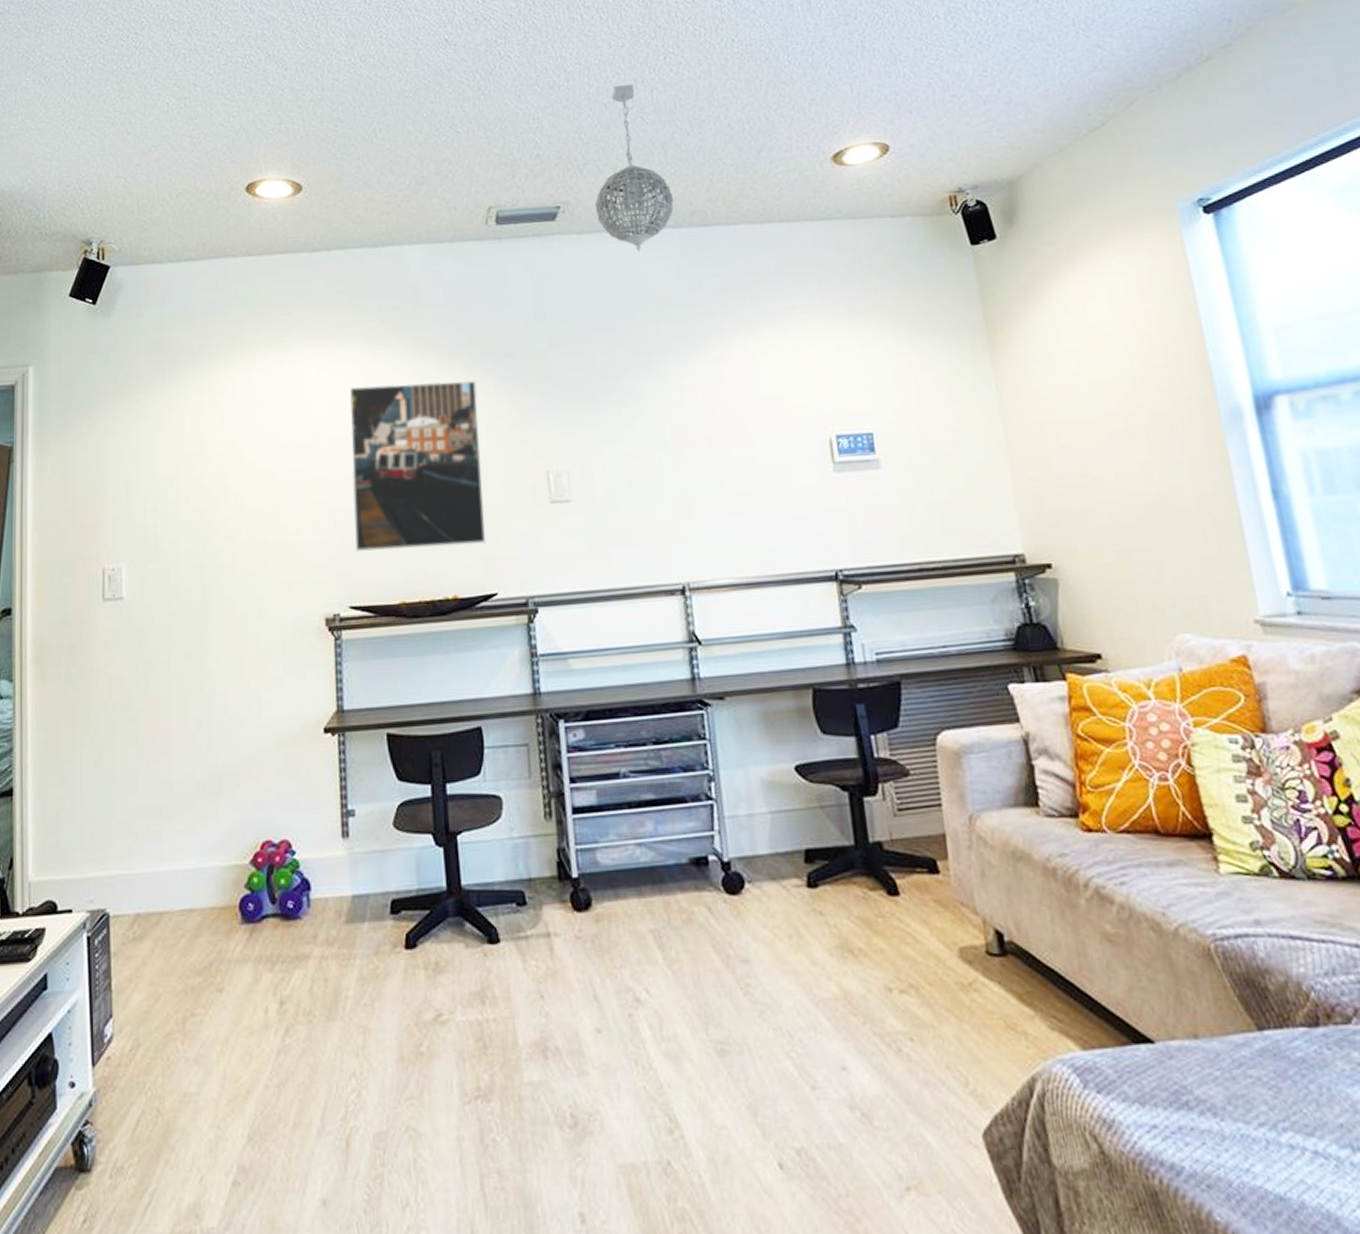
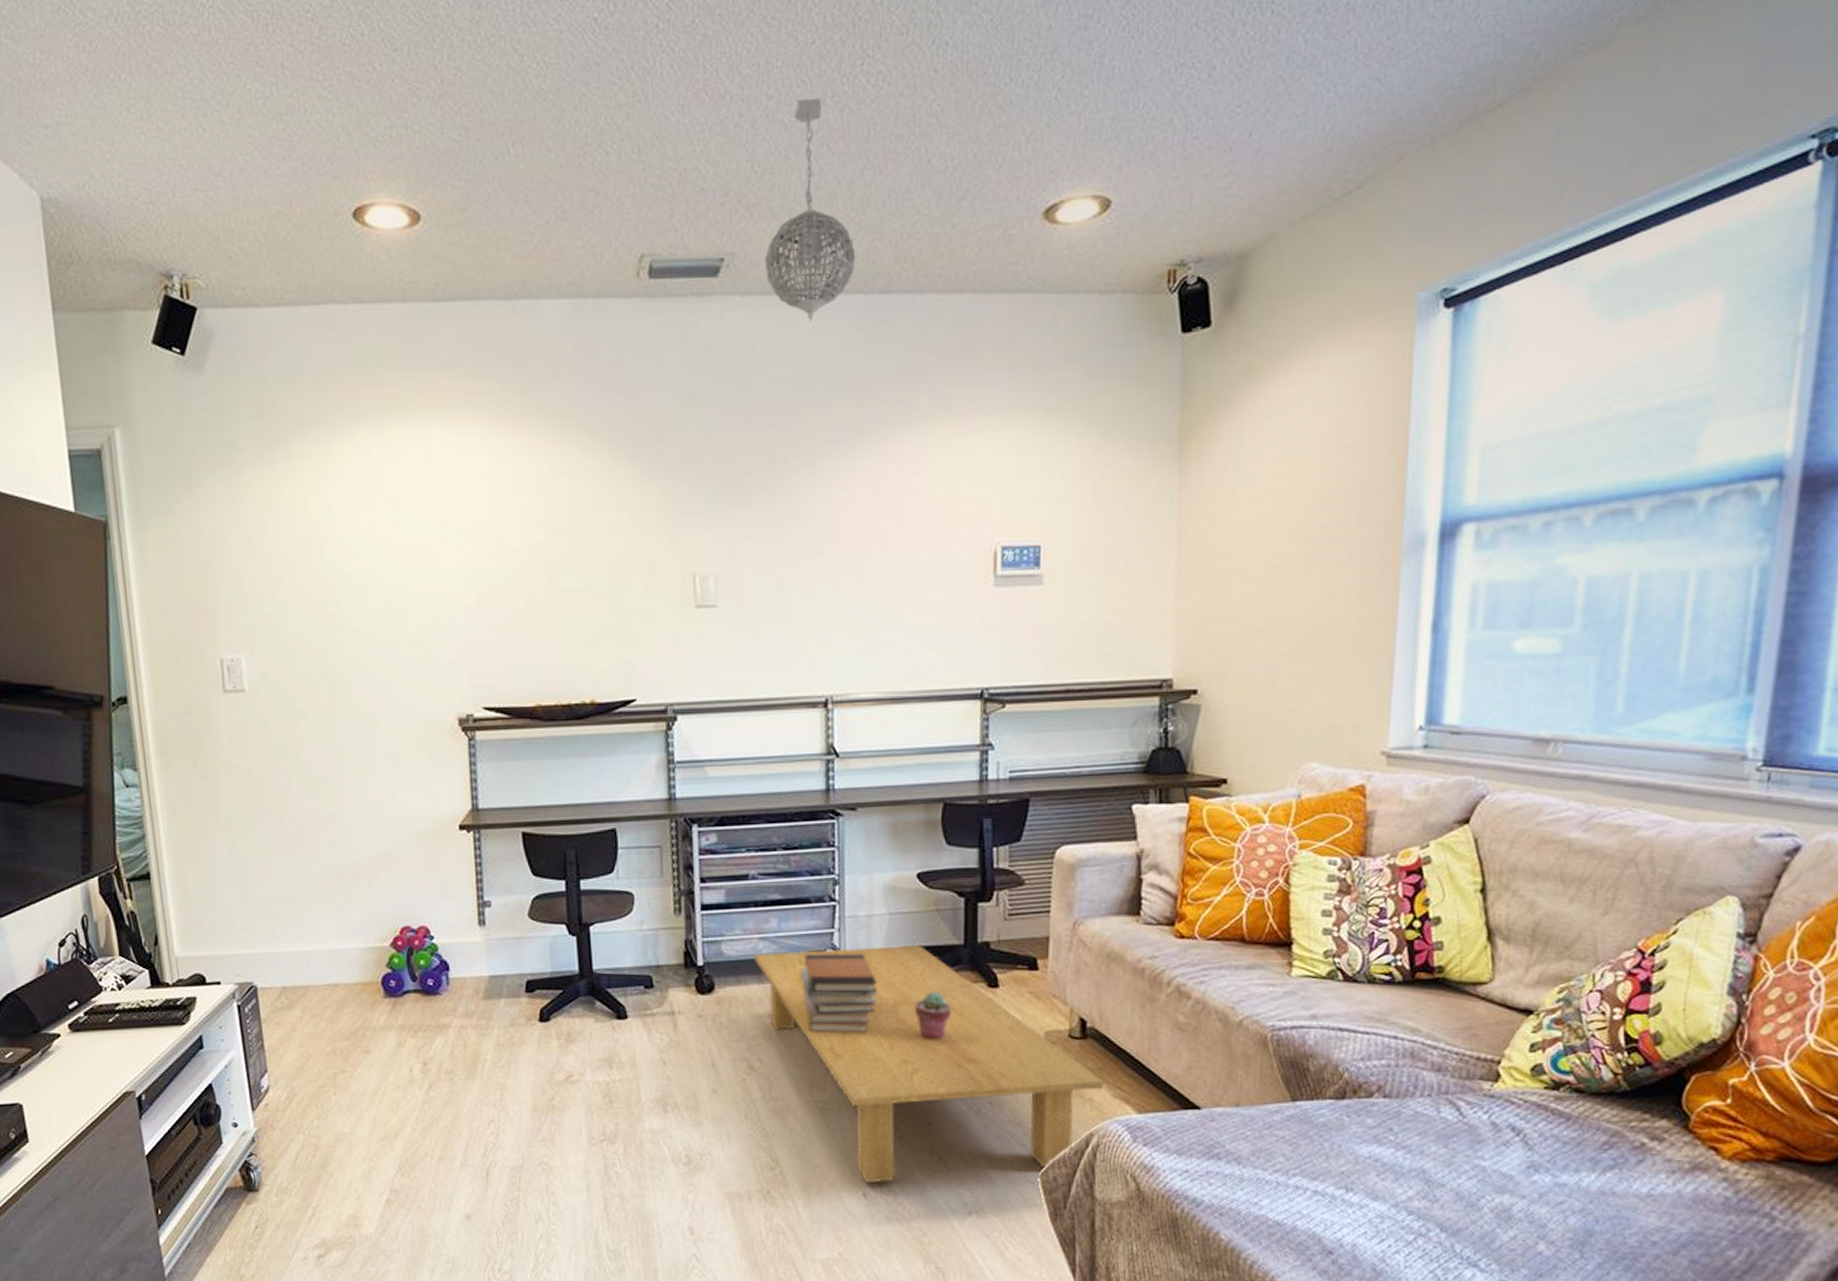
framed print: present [349,380,486,551] -> none [480,467,626,651]
coffee table: none [631,847,1038,1150] -> present [754,944,1104,1183]
book stack: none [683,859,769,955] -> present [801,954,877,1033]
potted succulent: none [810,902,852,962] -> present [915,992,952,1040]

